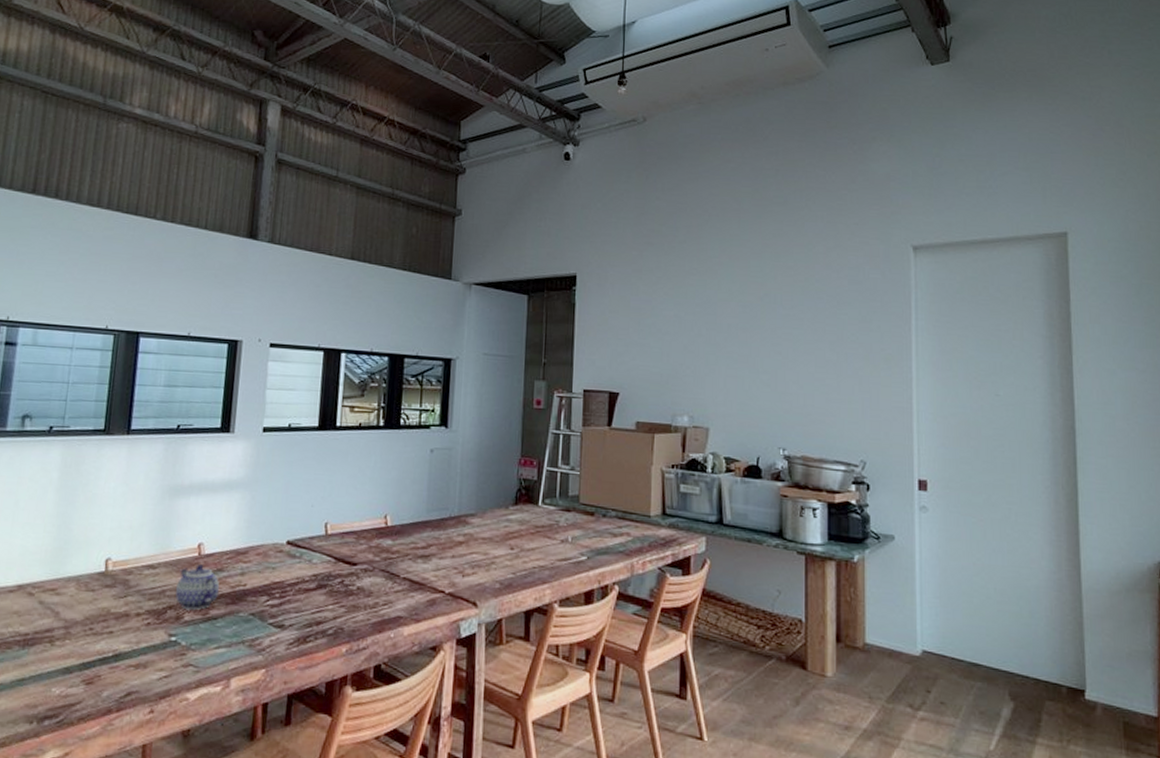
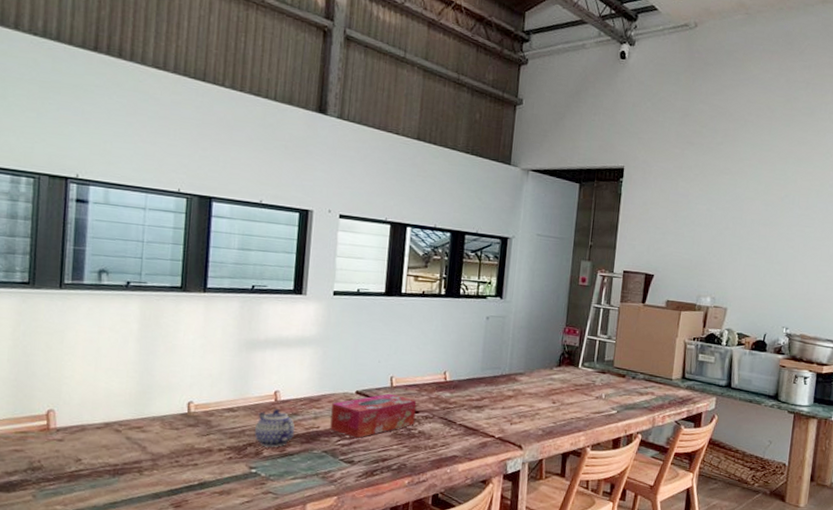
tissue box: none [258,542,355,597] -> present [330,393,417,438]

